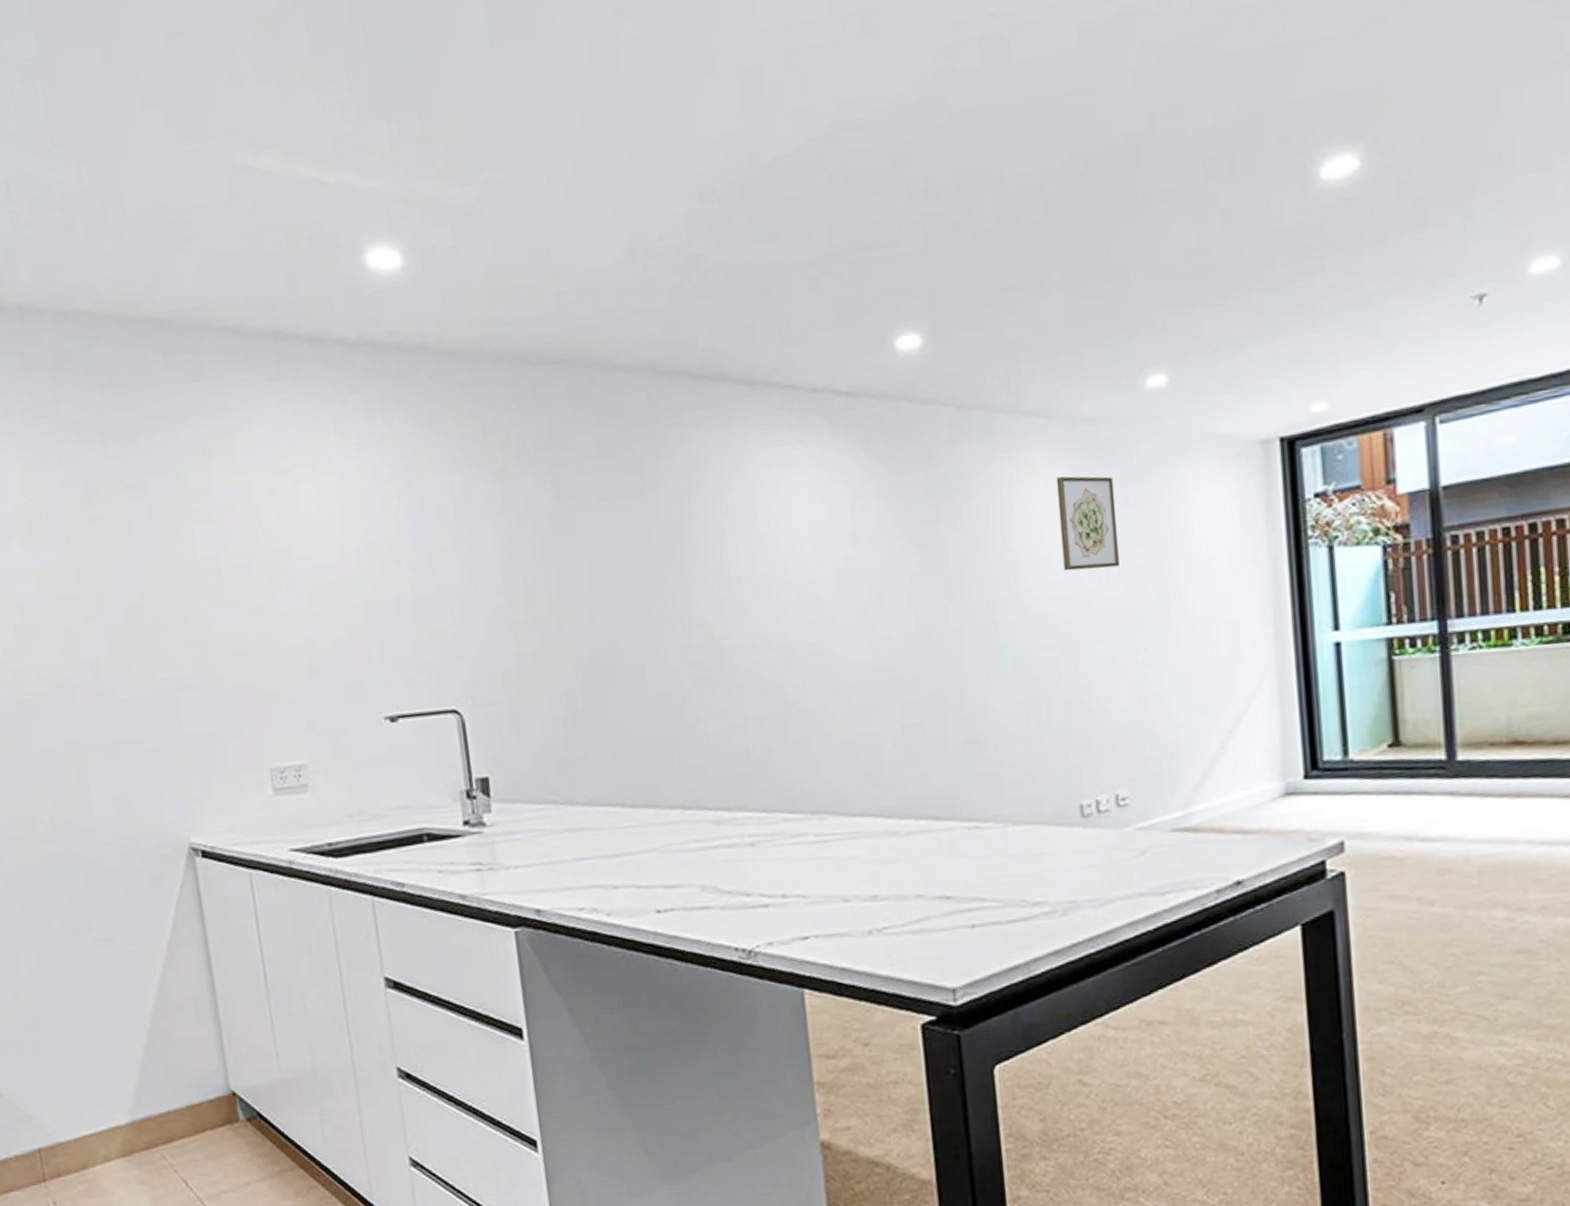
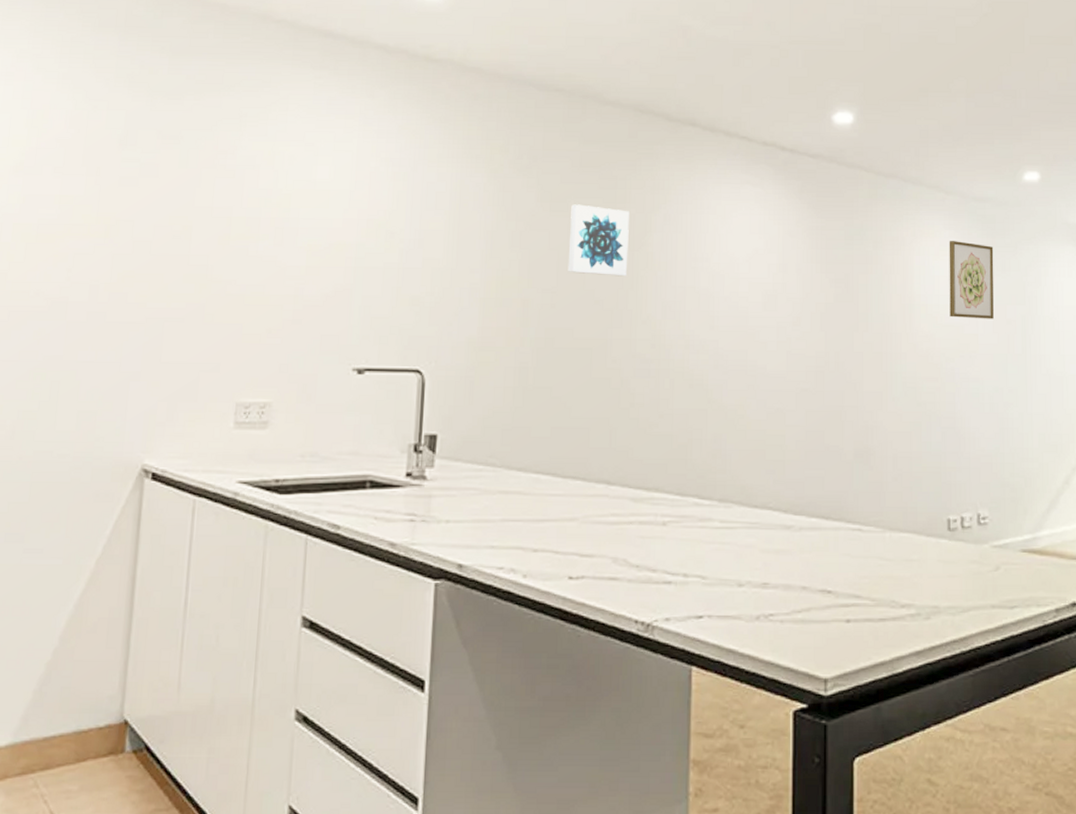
wall art: none [594,496,671,579] -> present [568,204,629,277]

